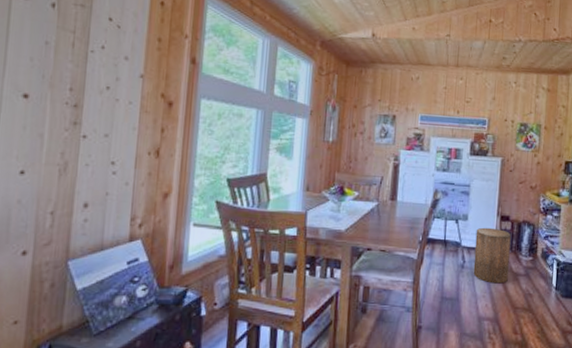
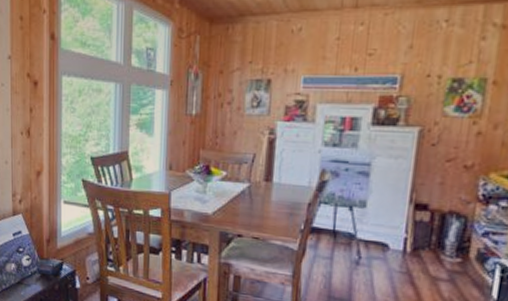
stool: present [473,227,511,284] -> none [372,217,429,288]

